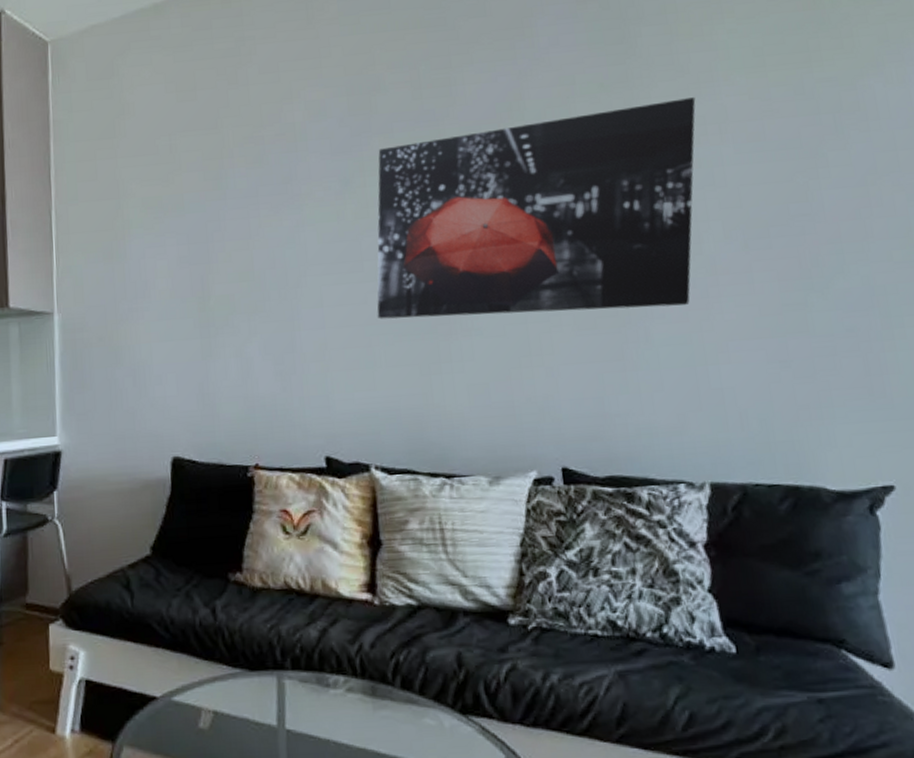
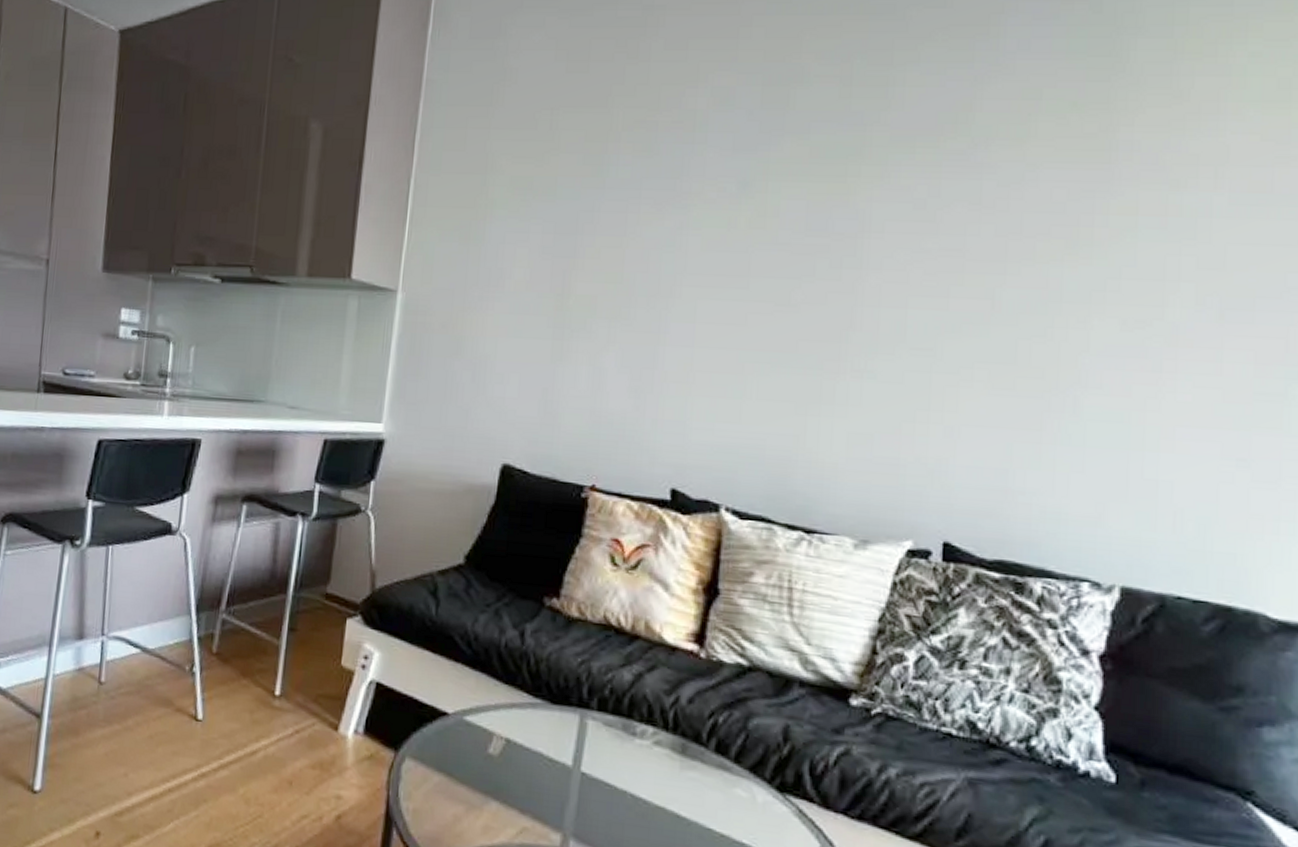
wall art: present [377,97,696,319] -> none [756,130,1191,378]

